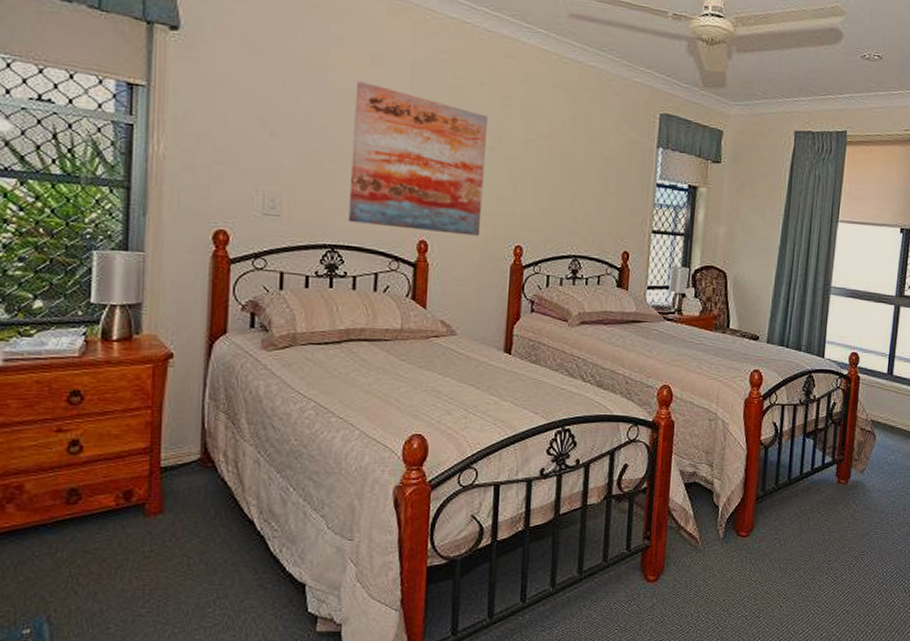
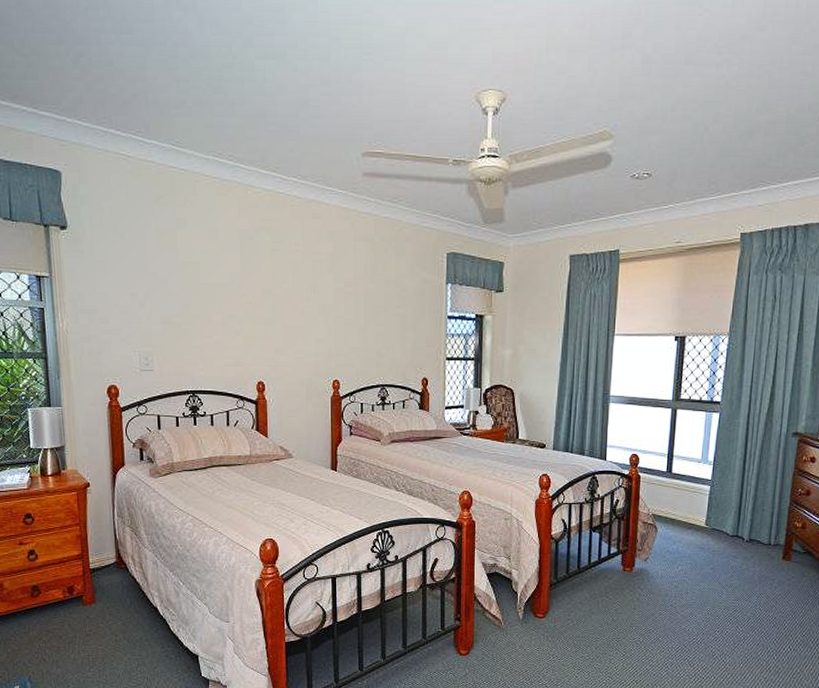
wall art: present [348,80,489,236] -> none [199,253,305,375]

